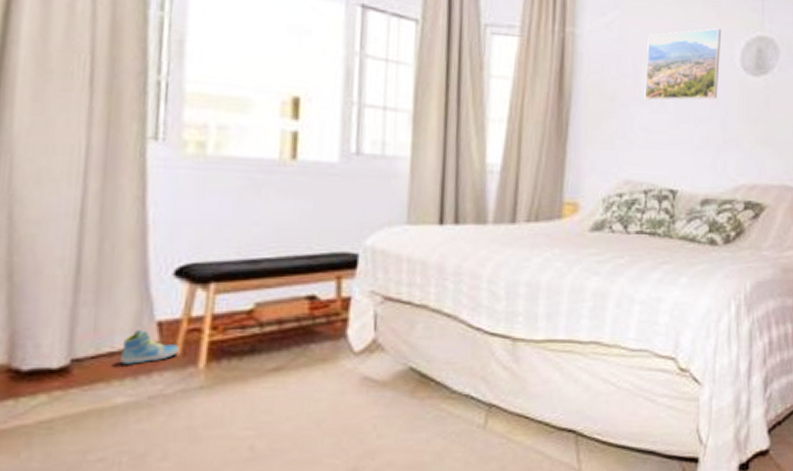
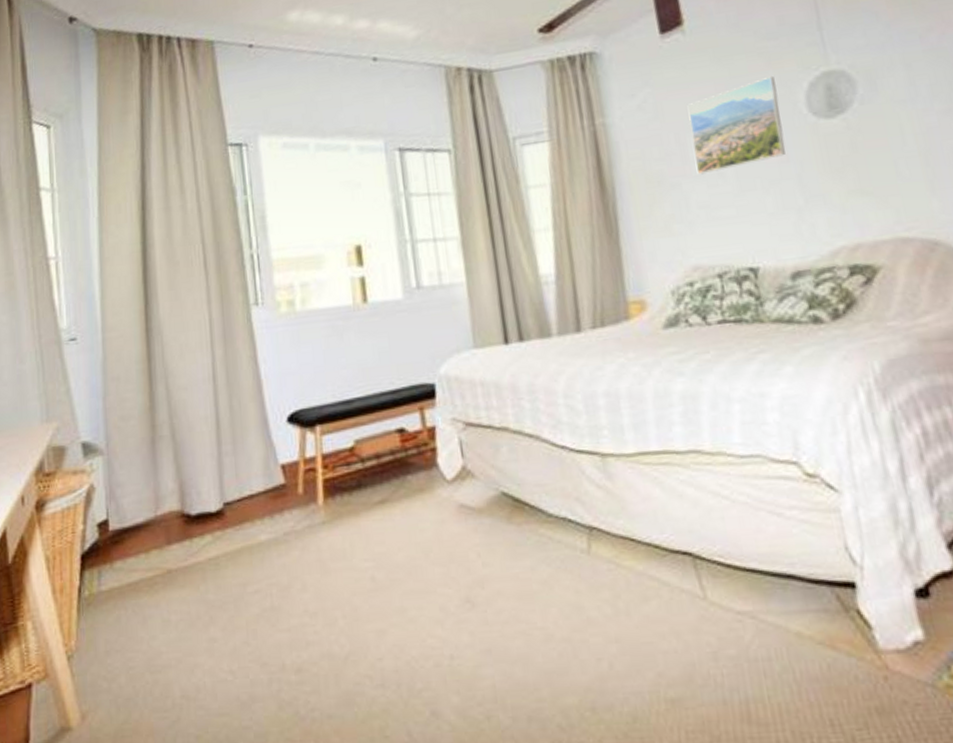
sneaker: present [119,330,180,364] -> none [257,473,302,505]

